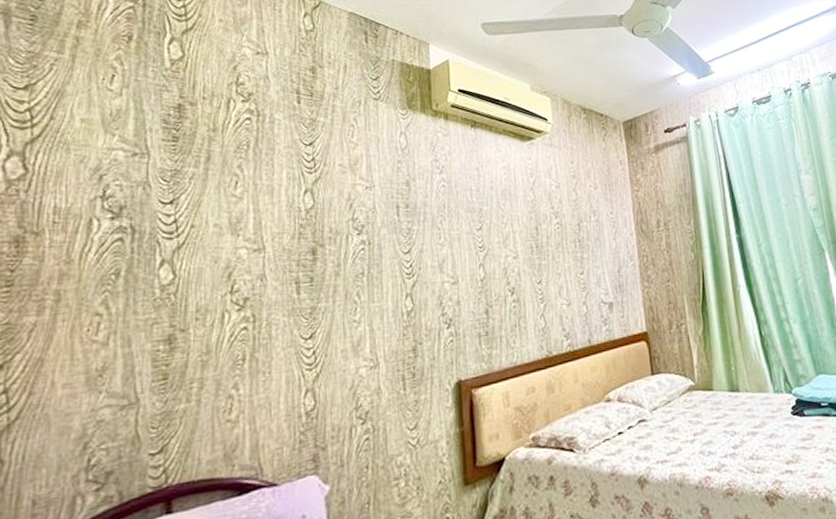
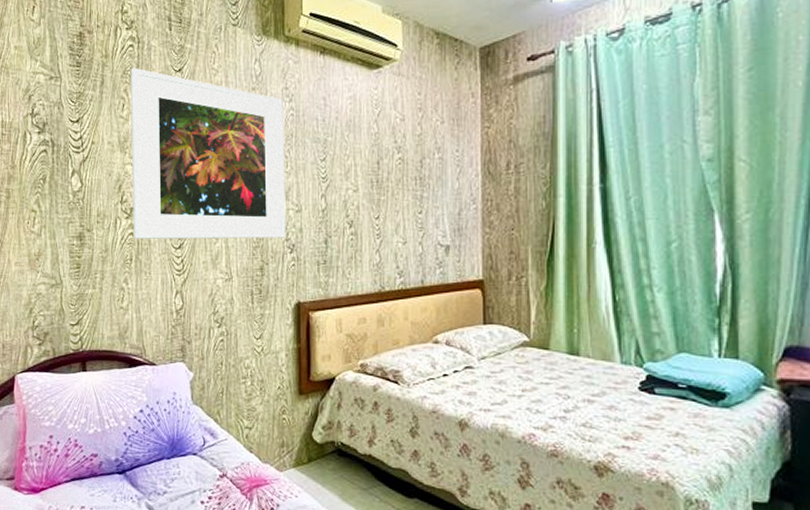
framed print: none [247,141,442,334] -> present [131,67,286,239]

